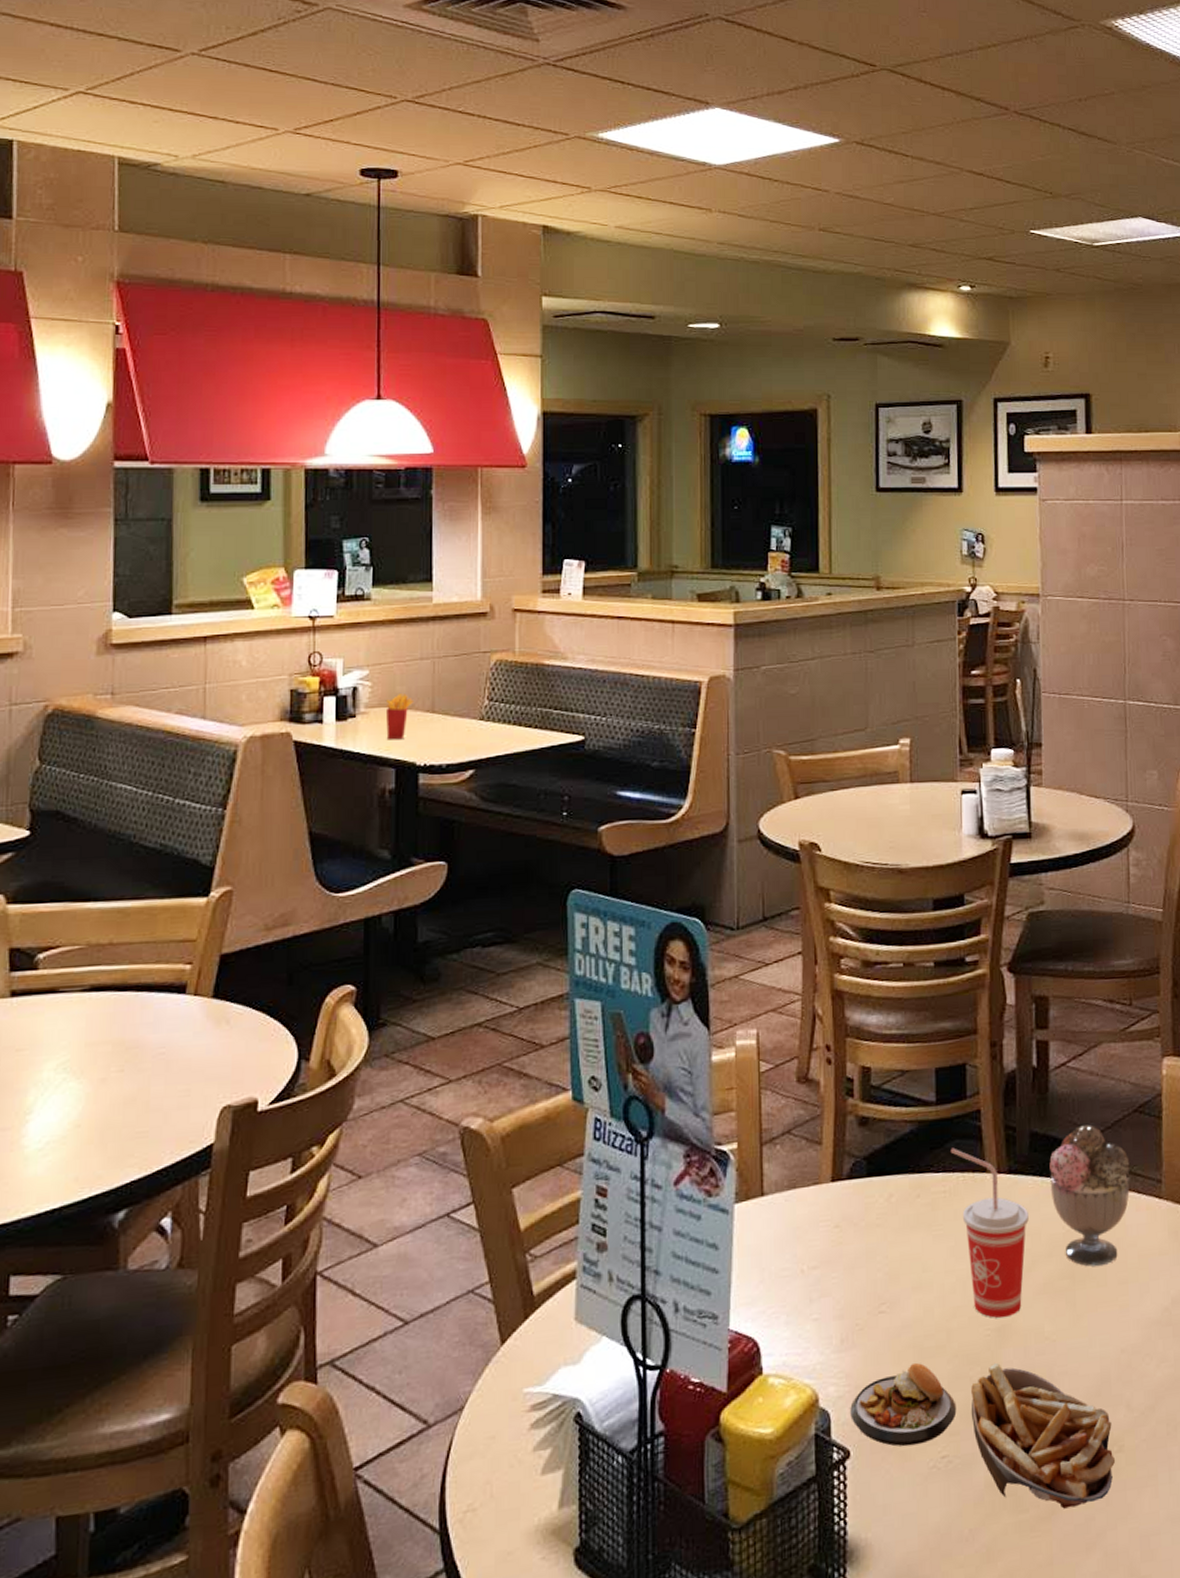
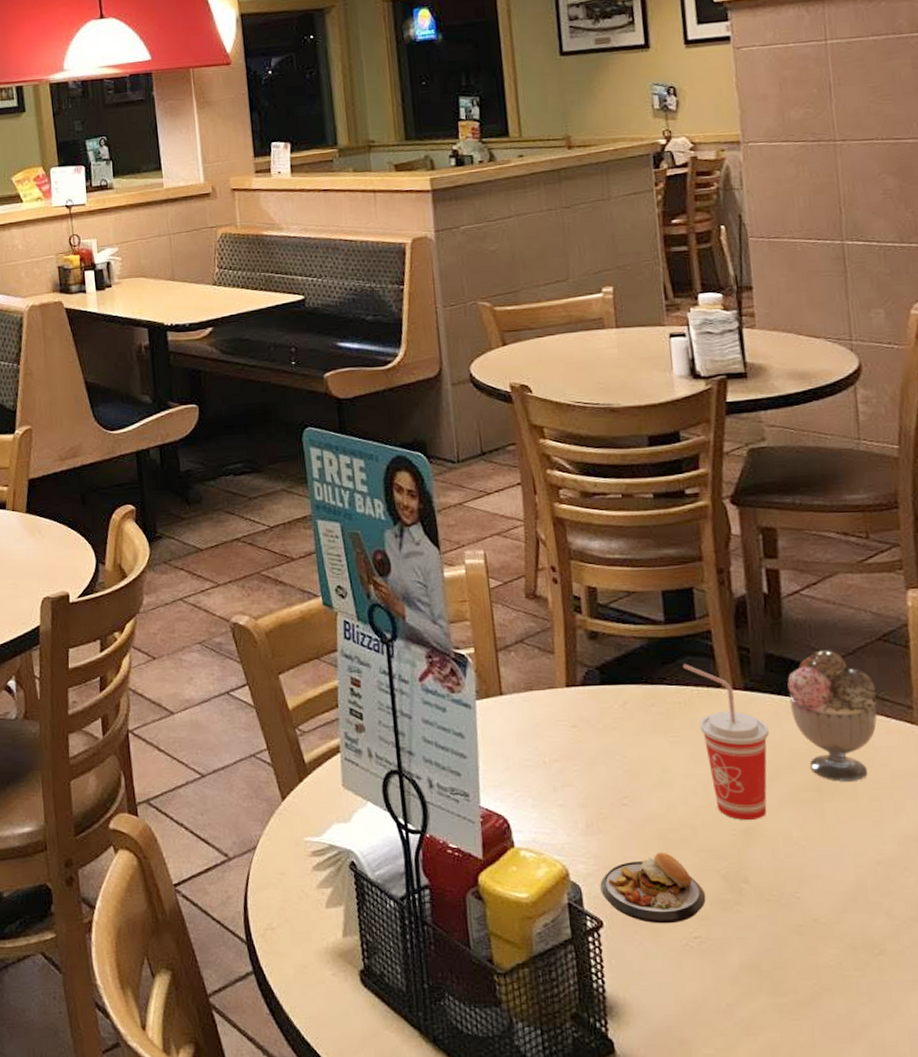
french fries: present [385,694,414,740] -> none [134,265,157,305]
french fries: present [971,1363,1116,1509] -> none [719,861,878,999]

